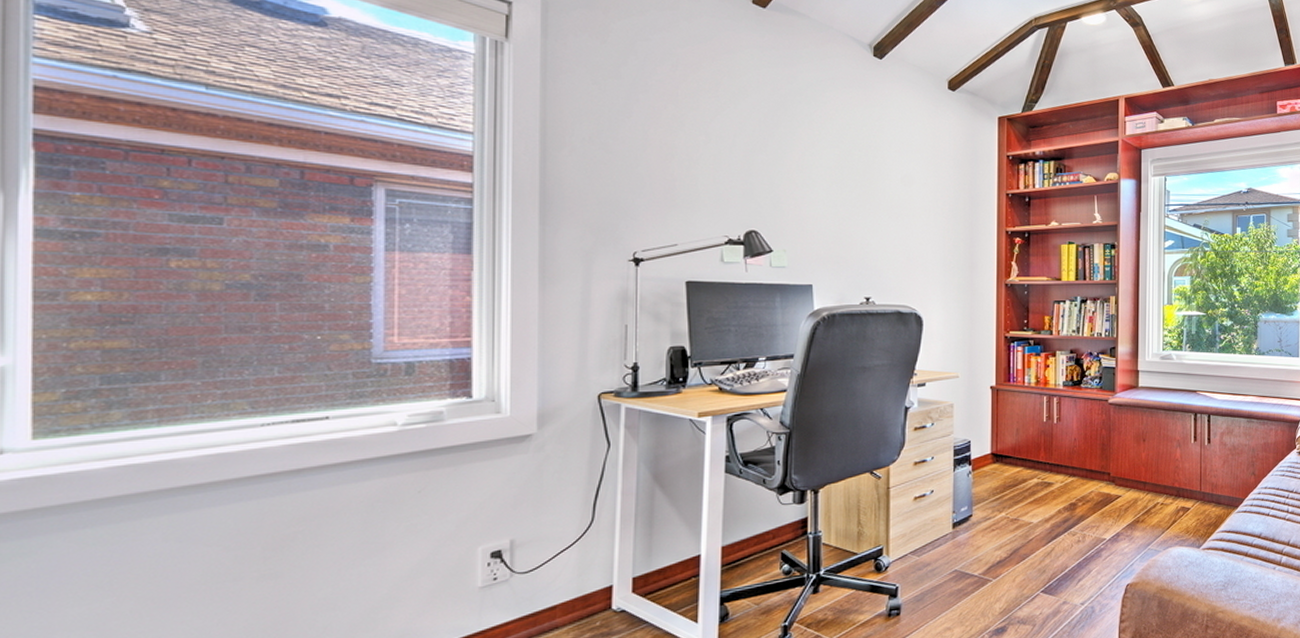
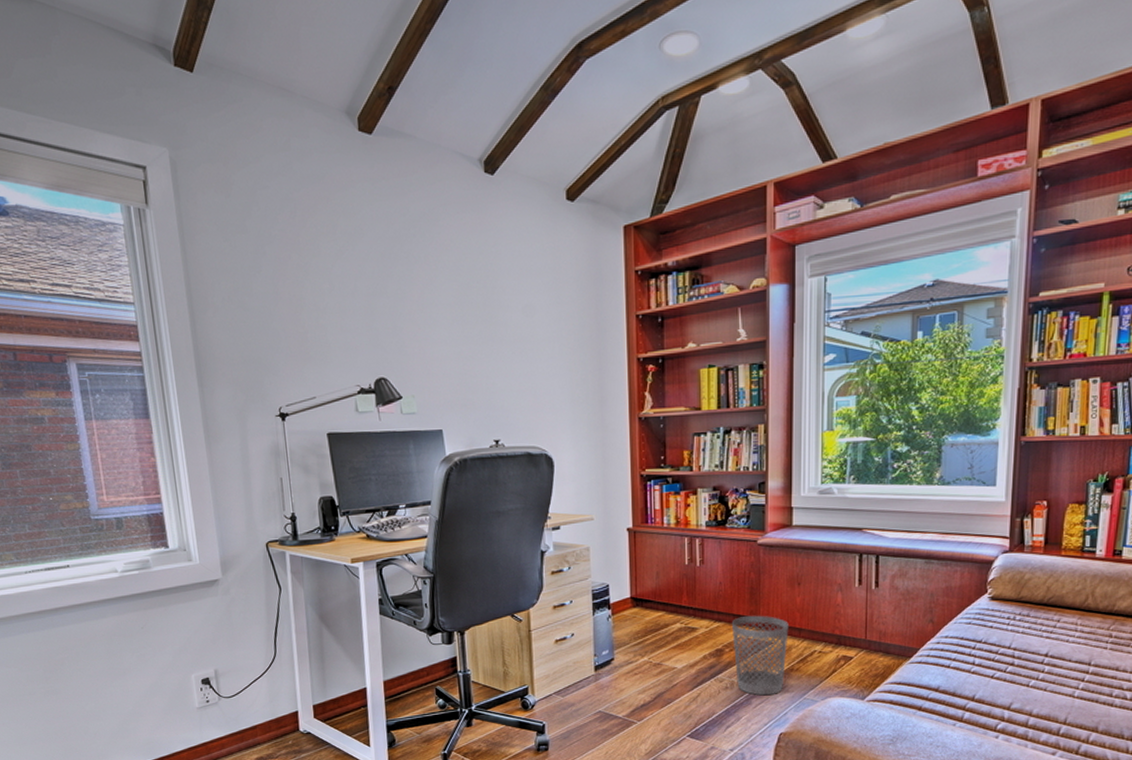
wastebasket: none [1084,469,1135,548] -> present [731,615,789,696]

